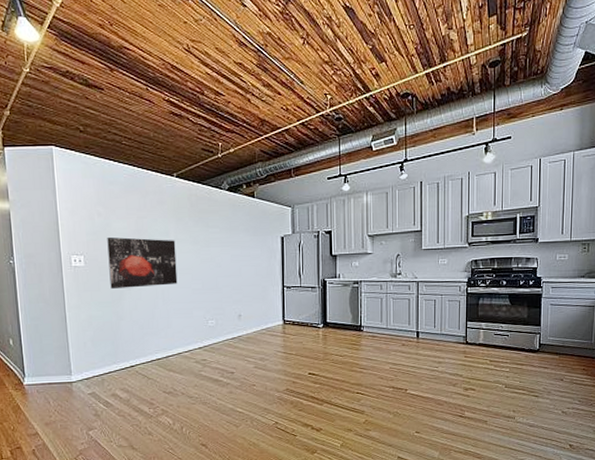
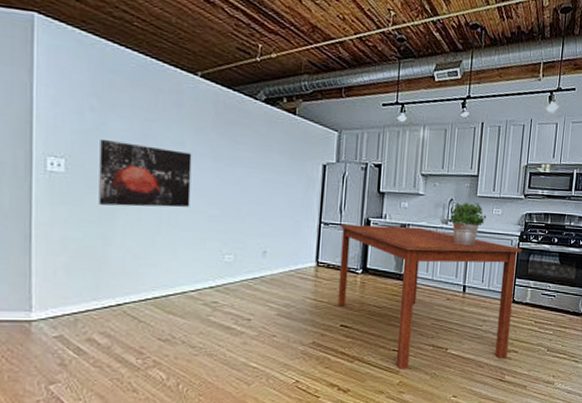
dining table: none [300,282,471,410] -> present [337,224,522,369]
potted plant: none [398,255,433,296] -> present [450,202,487,246]

